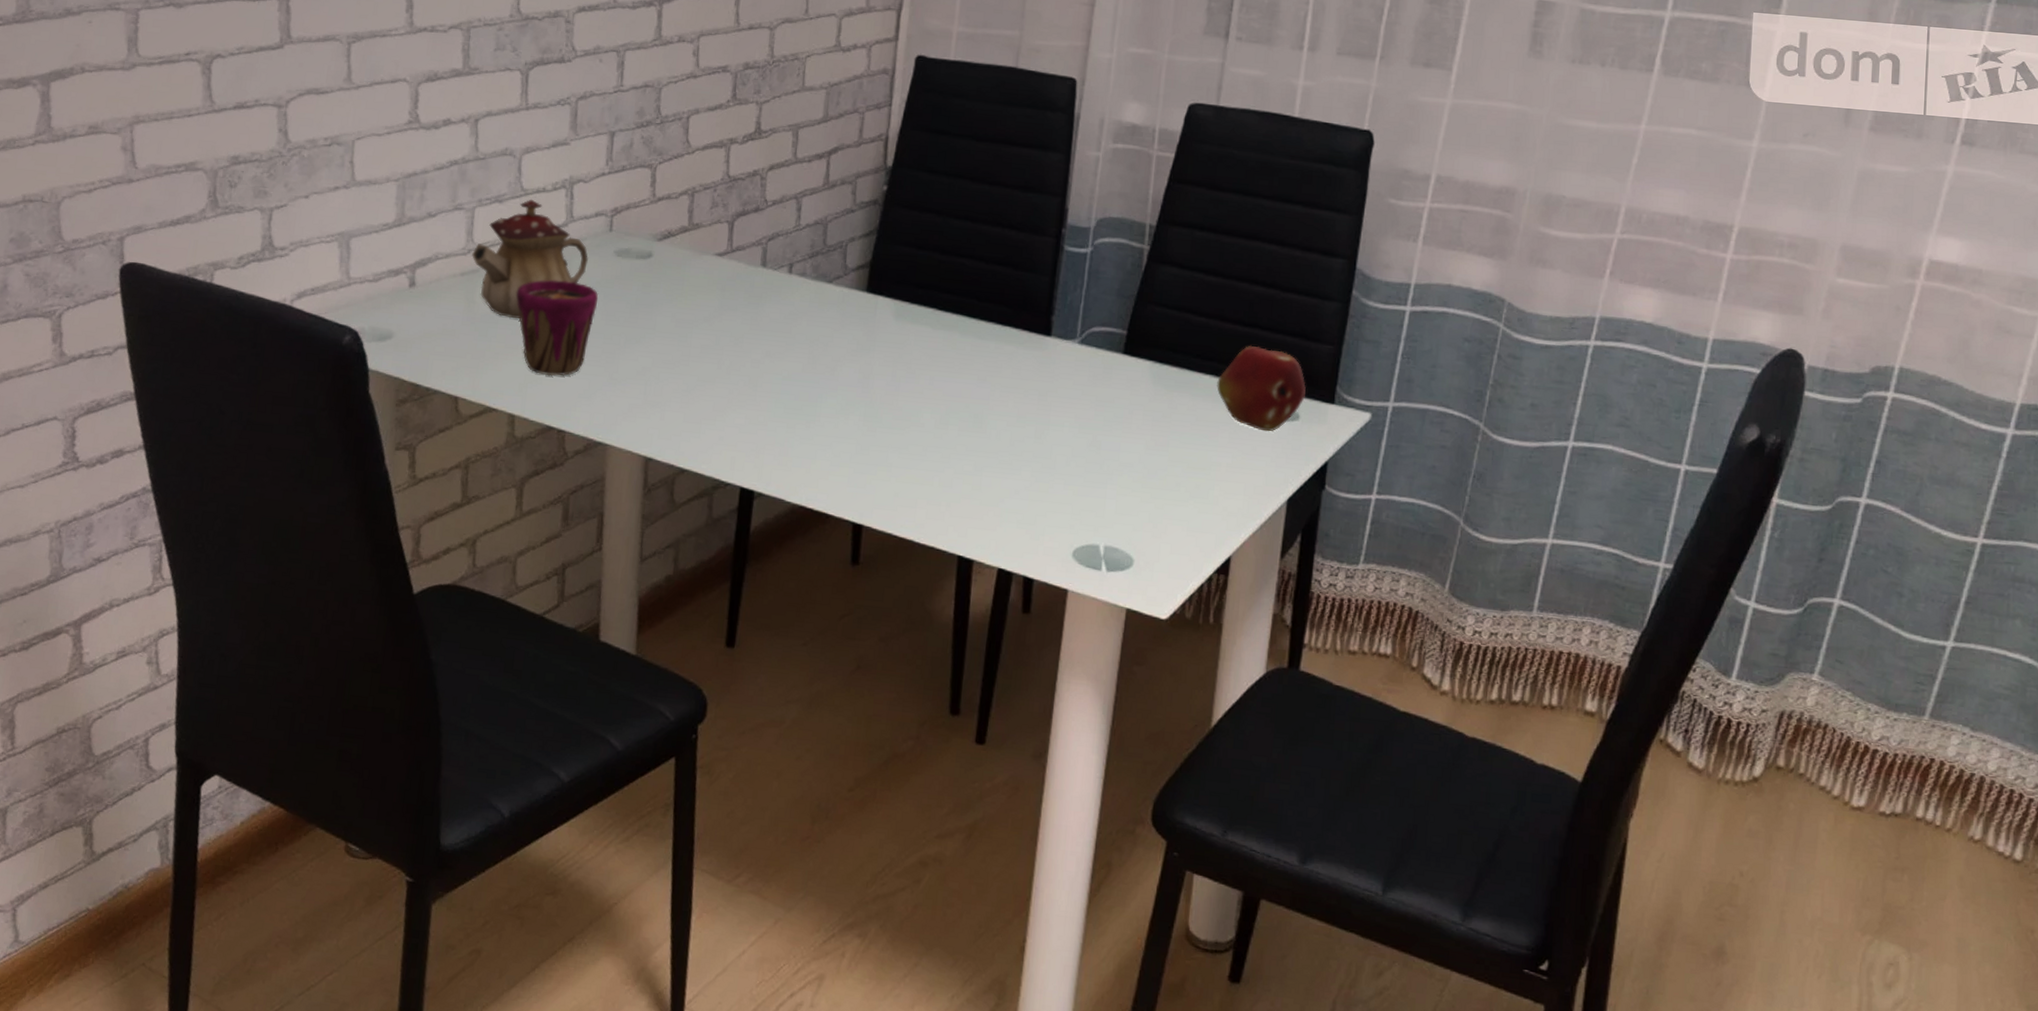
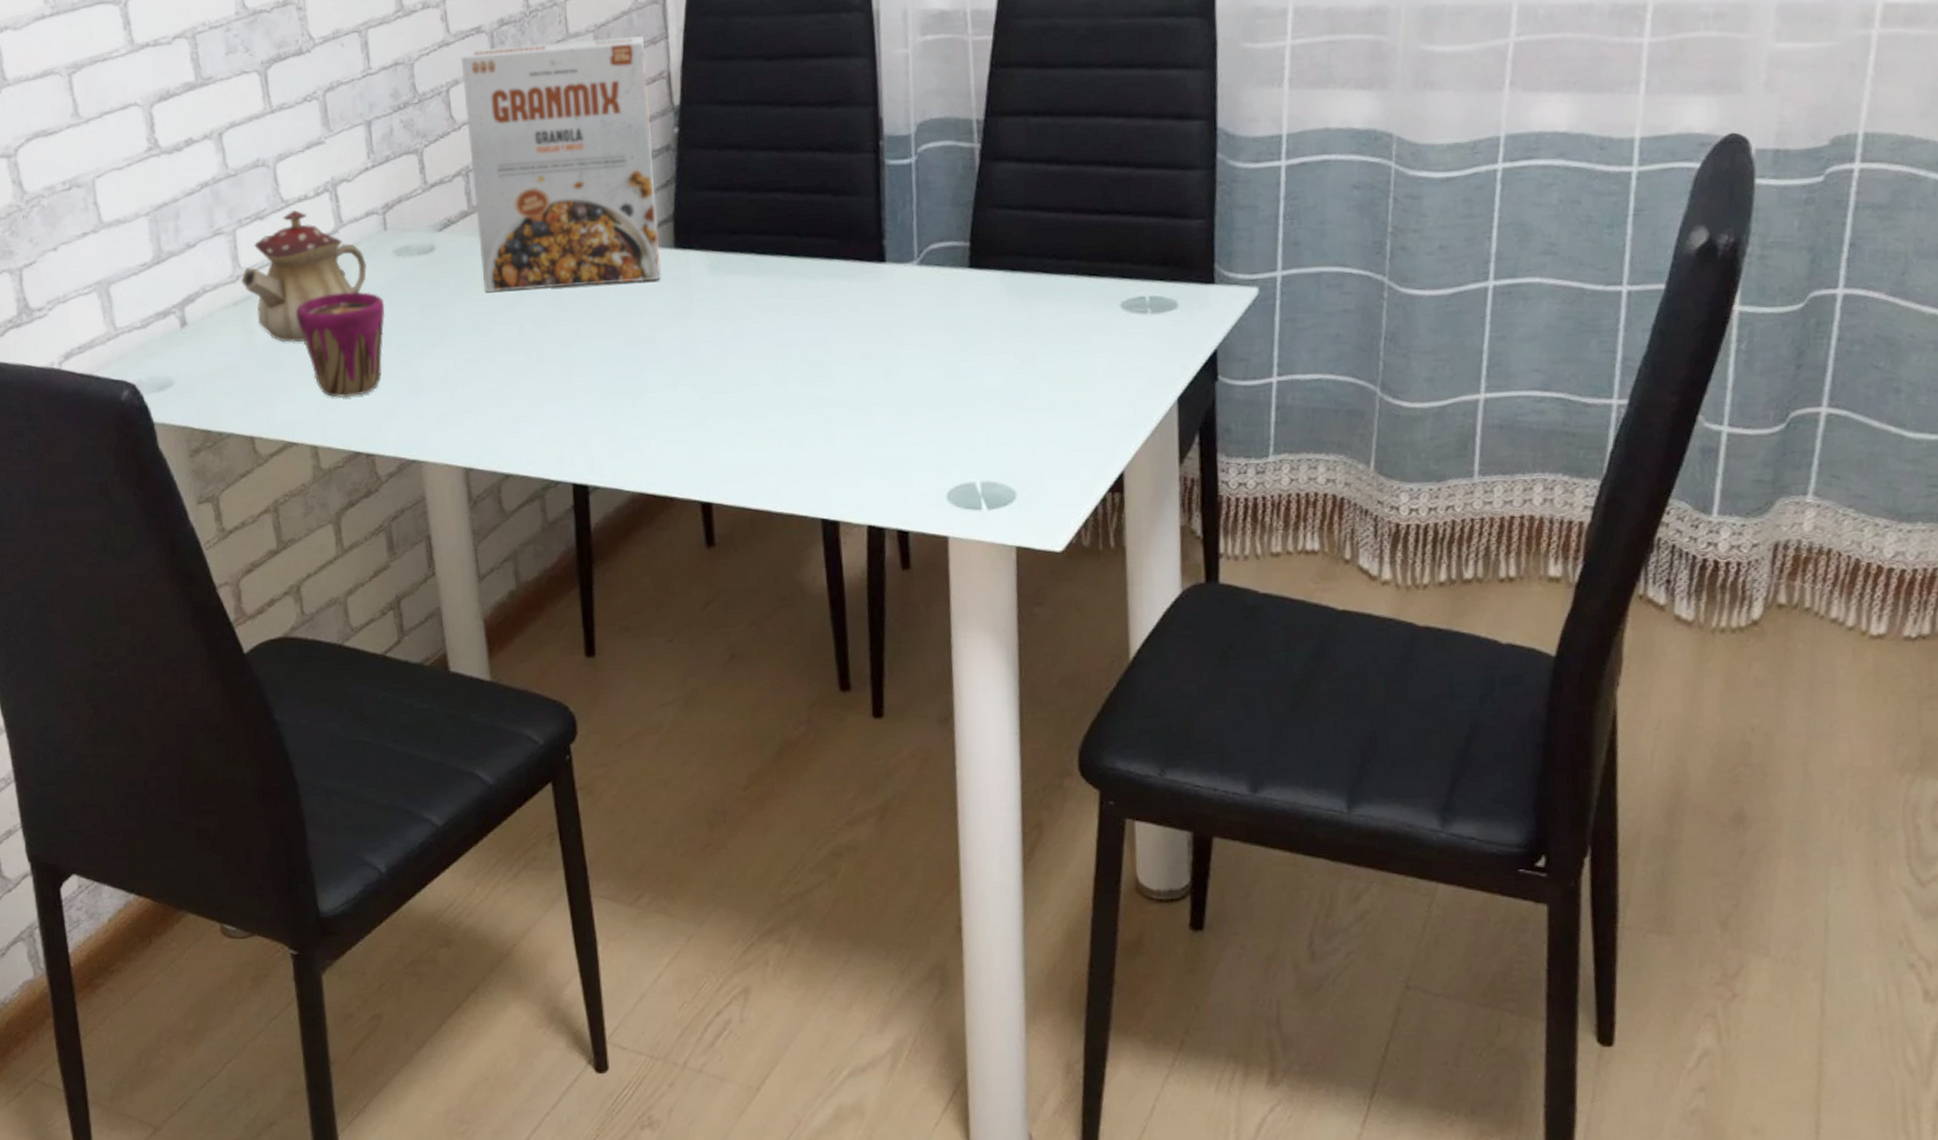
cereal box: none [690,85,870,318] -> present [460,36,660,292]
fruit: present [1217,345,1306,432] -> none [1079,234,1181,328]

